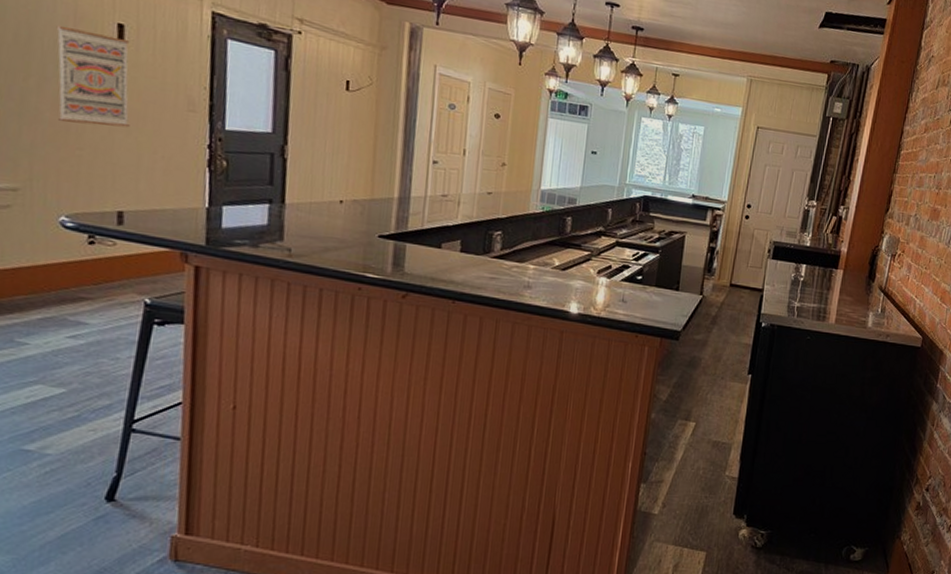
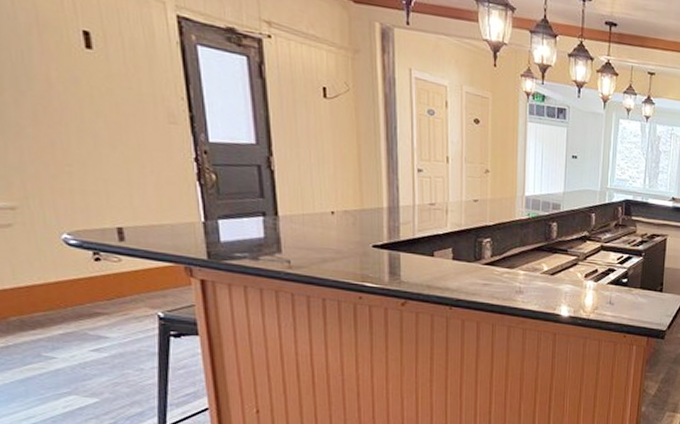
wall art: present [56,25,130,128] -> none [20,33,114,142]

